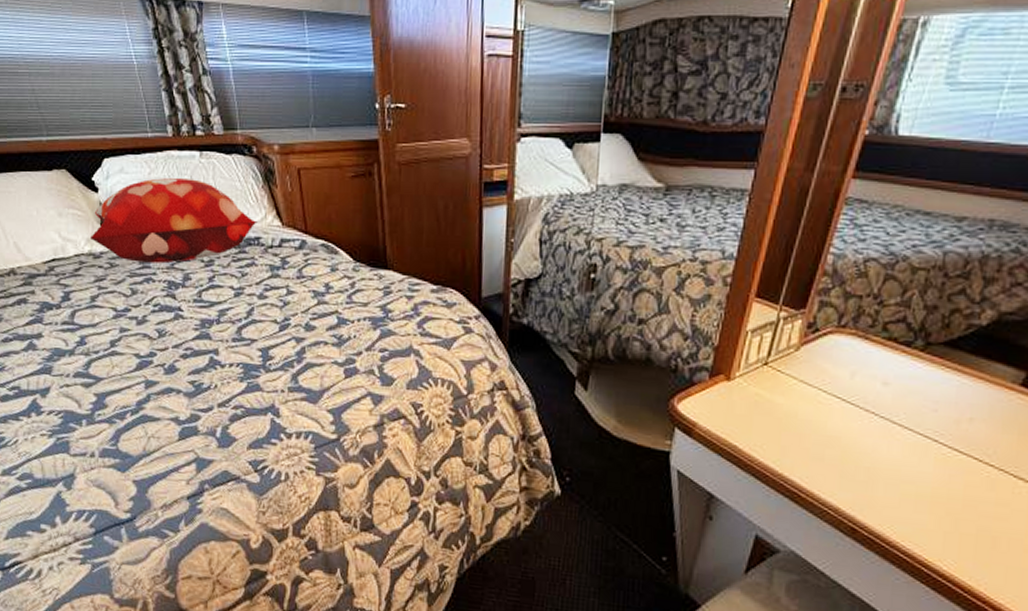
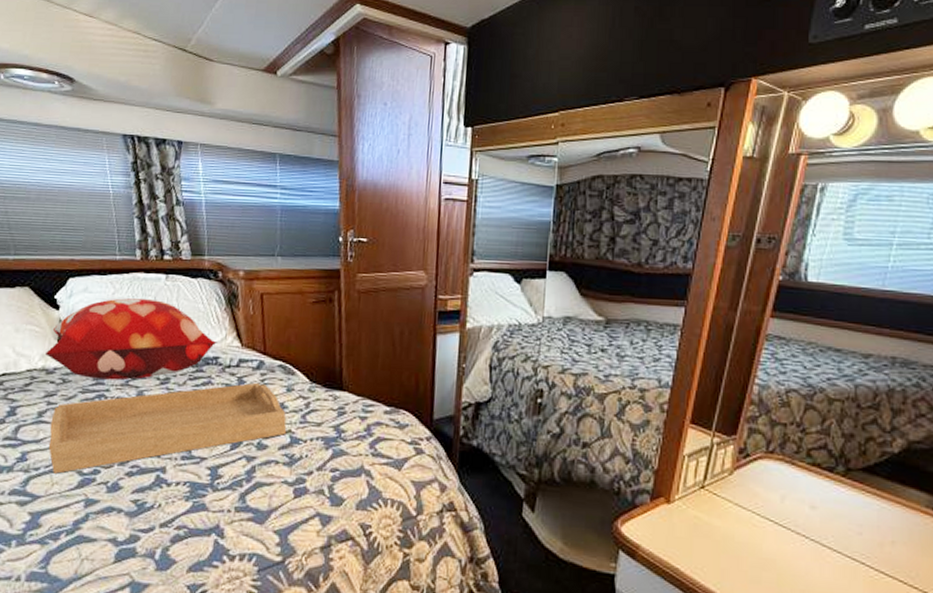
serving tray: none [103,262,334,357] -> present [48,382,287,474]

